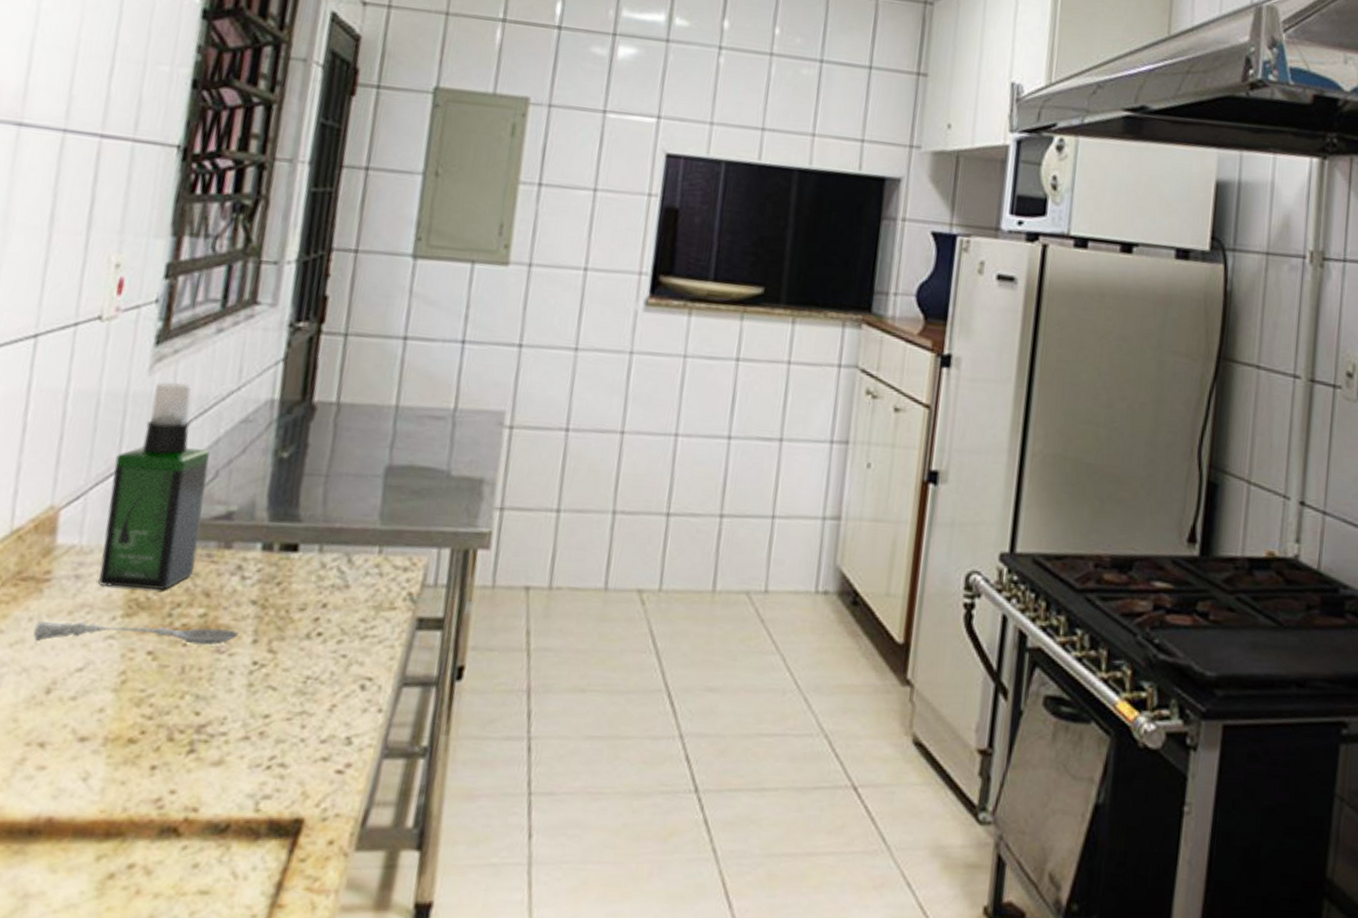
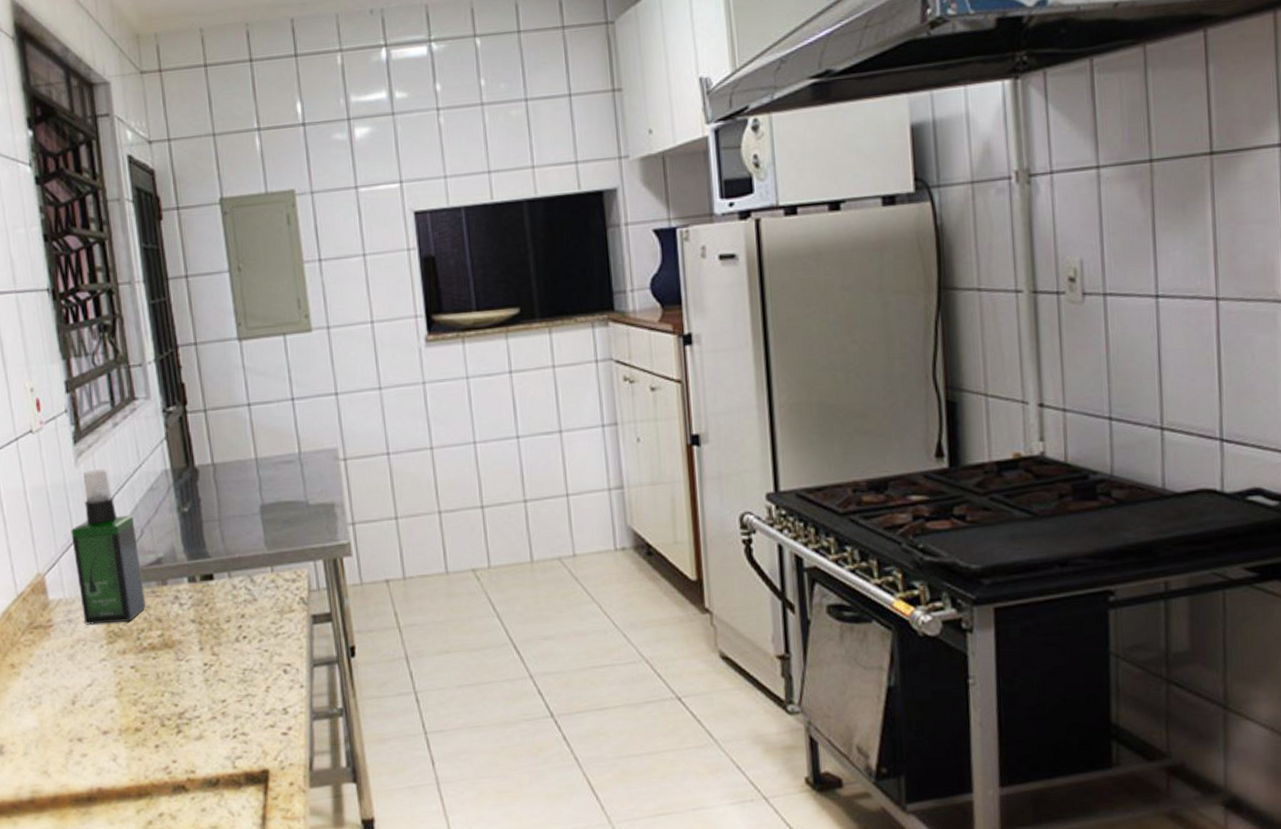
soupspoon: present [33,622,239,646] -> none [52,643,189,670]

